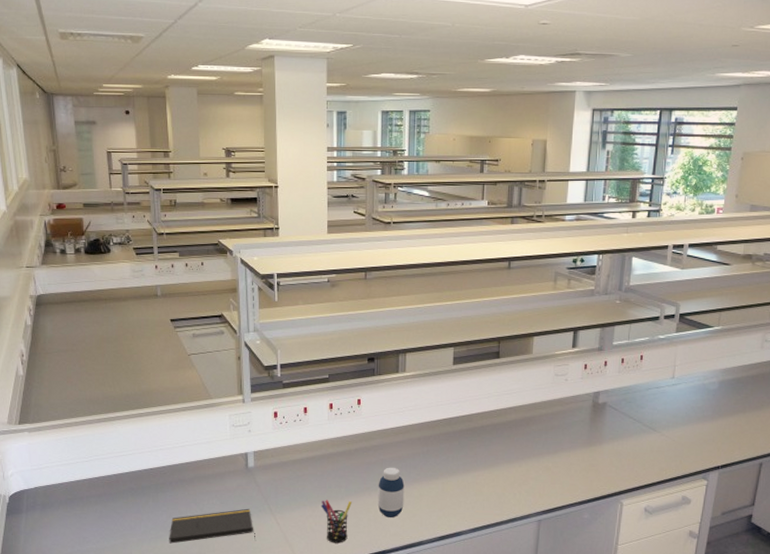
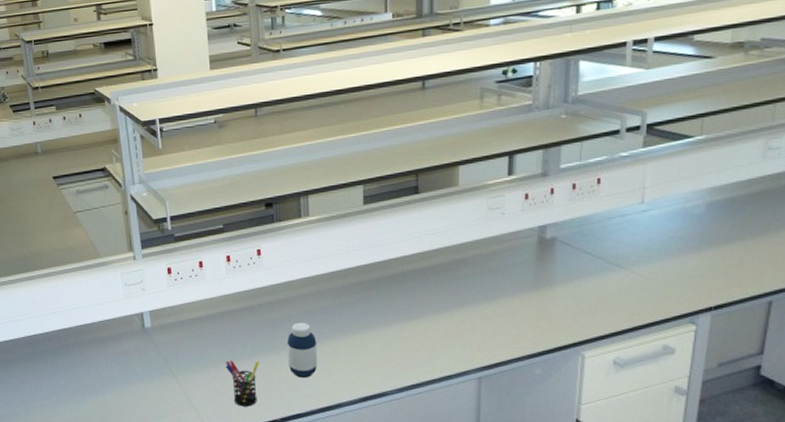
notepad: present [169,508,255,544] -> none [70,371,158,409]

